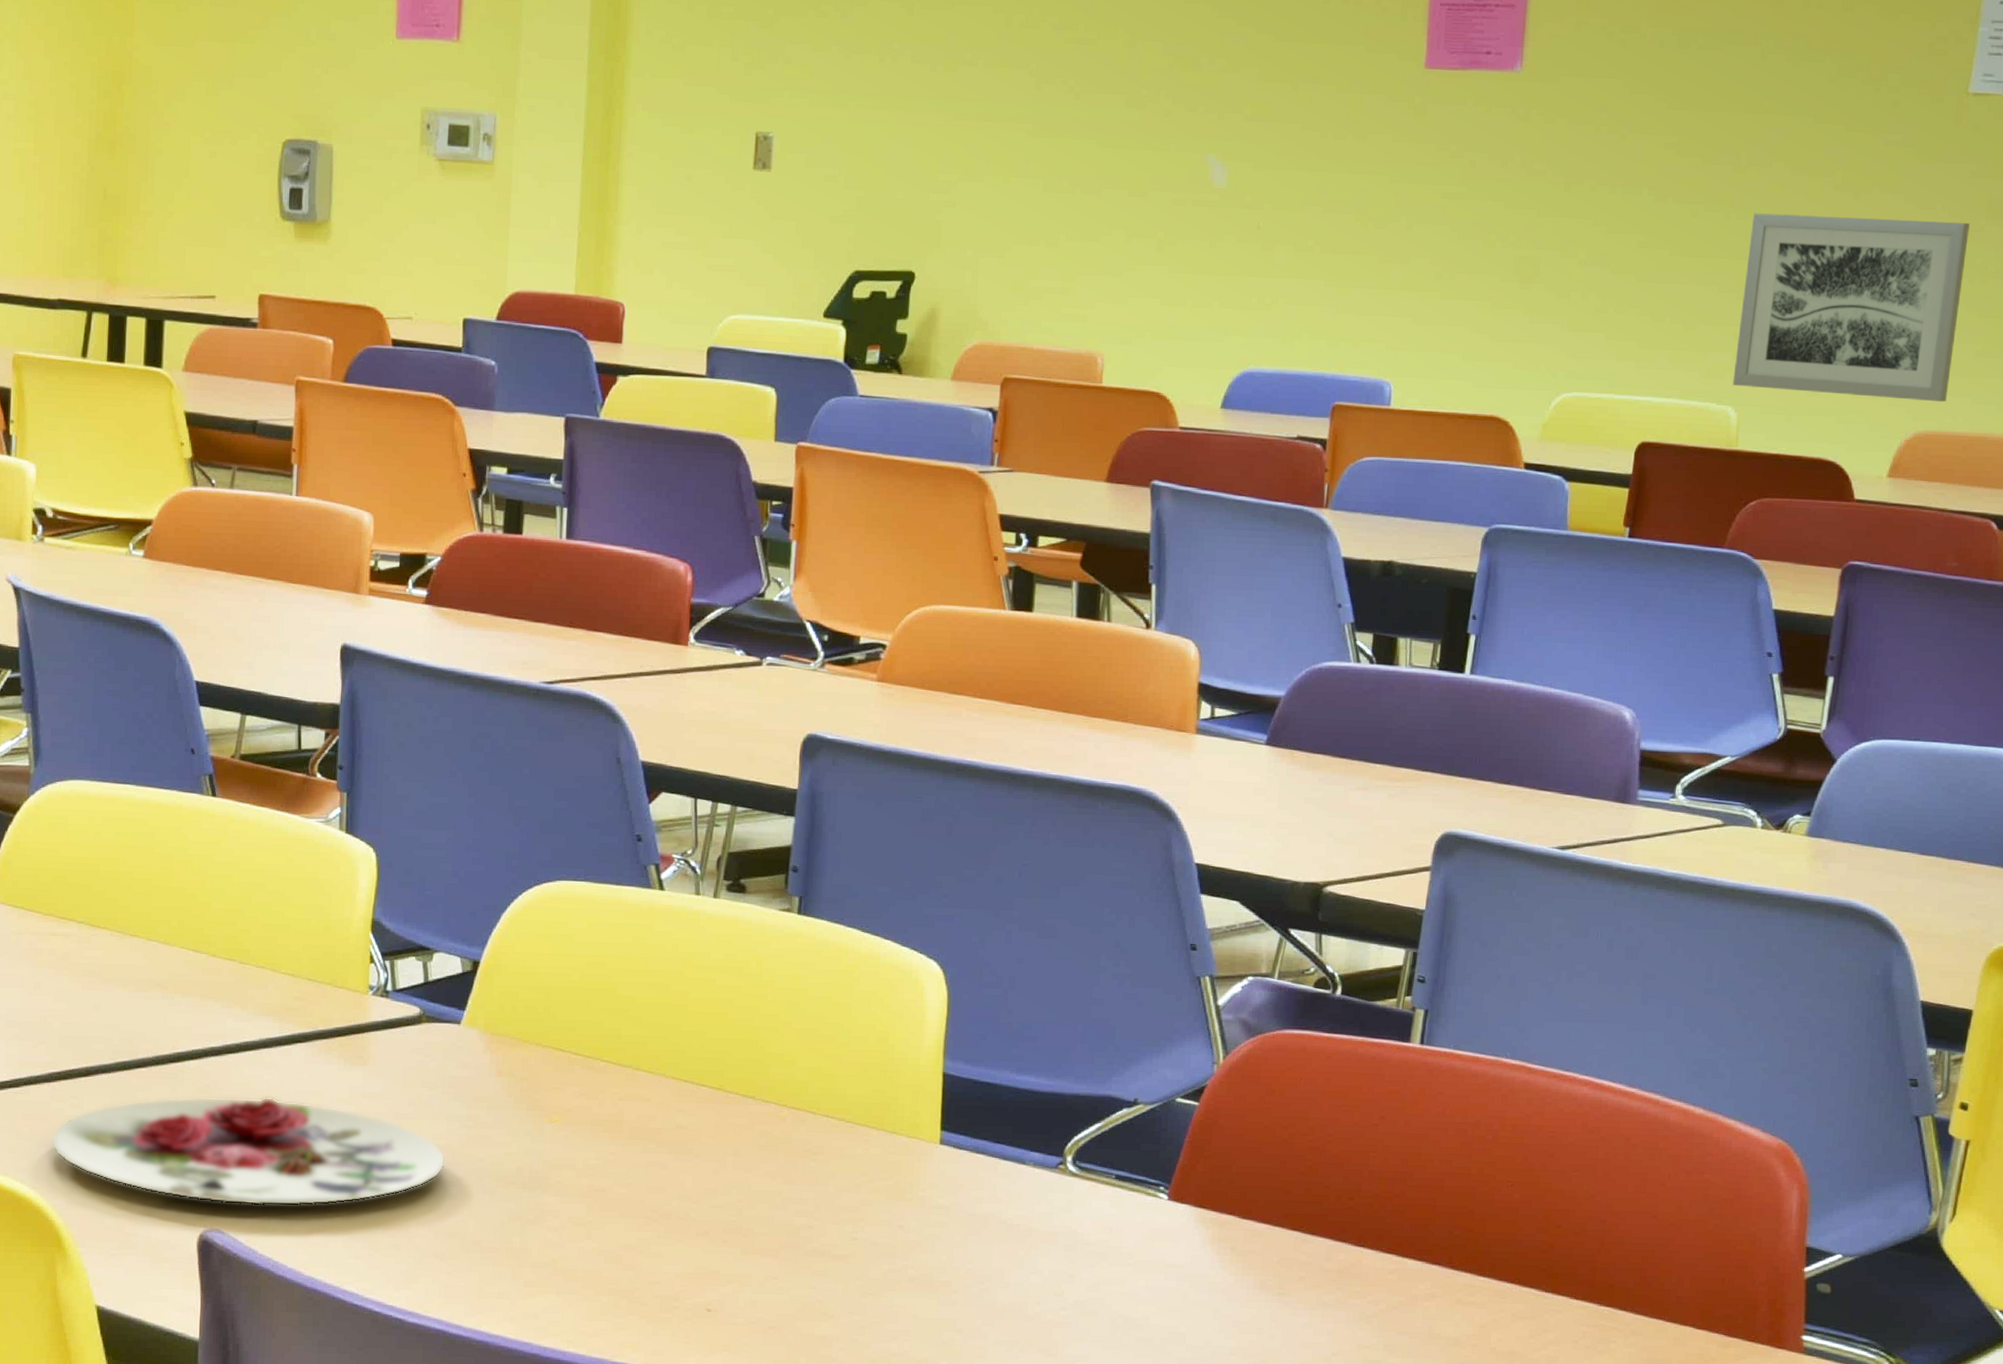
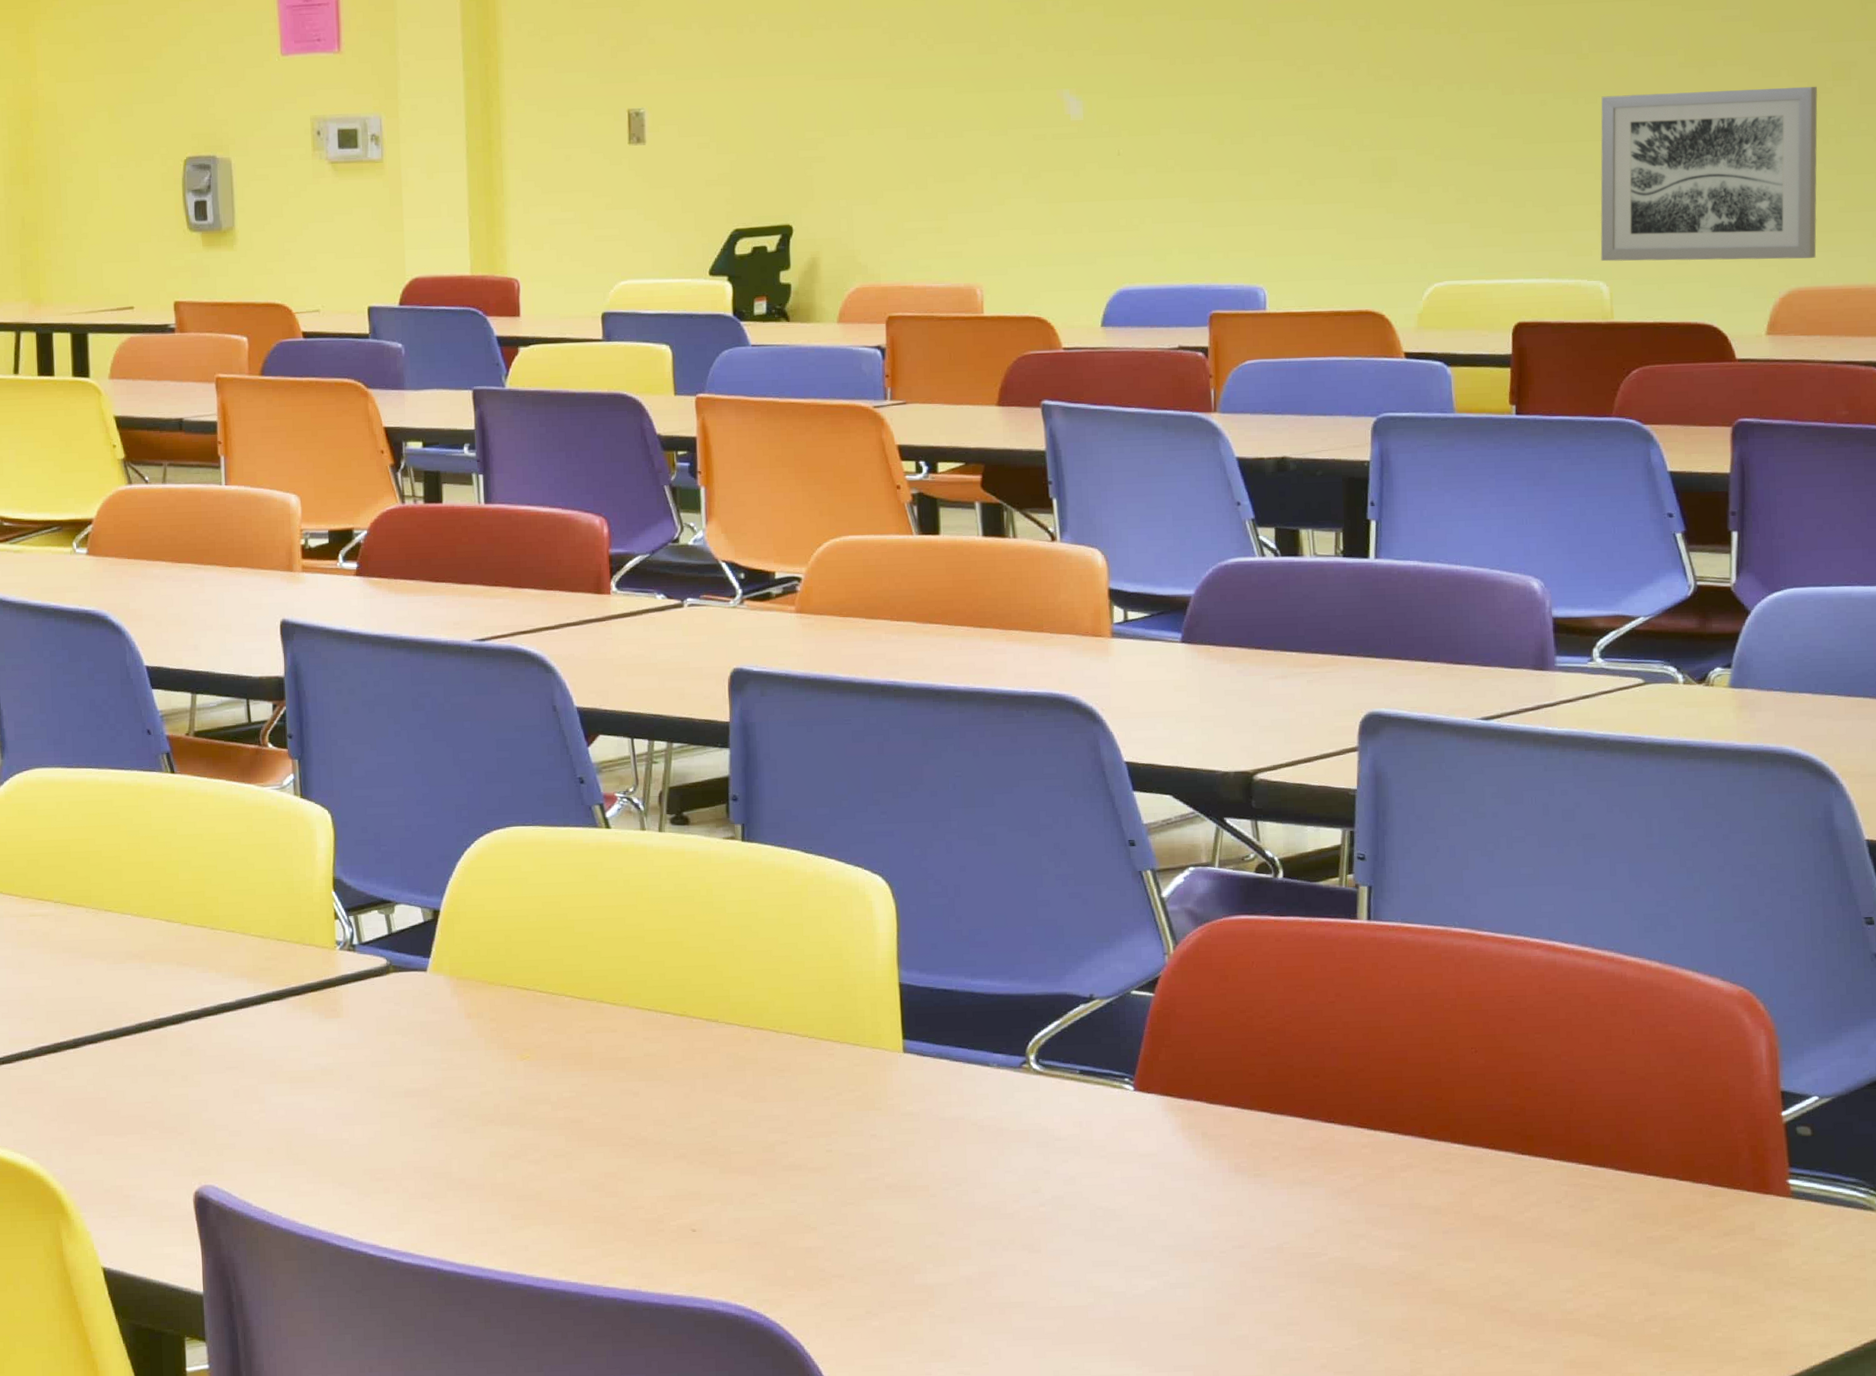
plate: present [50,1097,446,1206] -> none [45,1055,426,1160]

